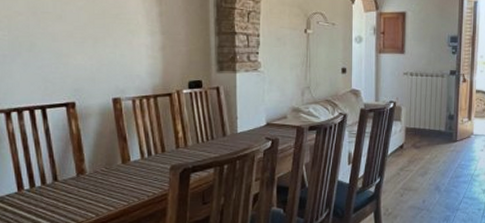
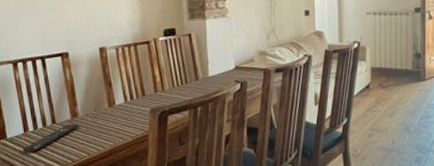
remote control: none [15,182,86,215] -> present [22,124,79,154]

